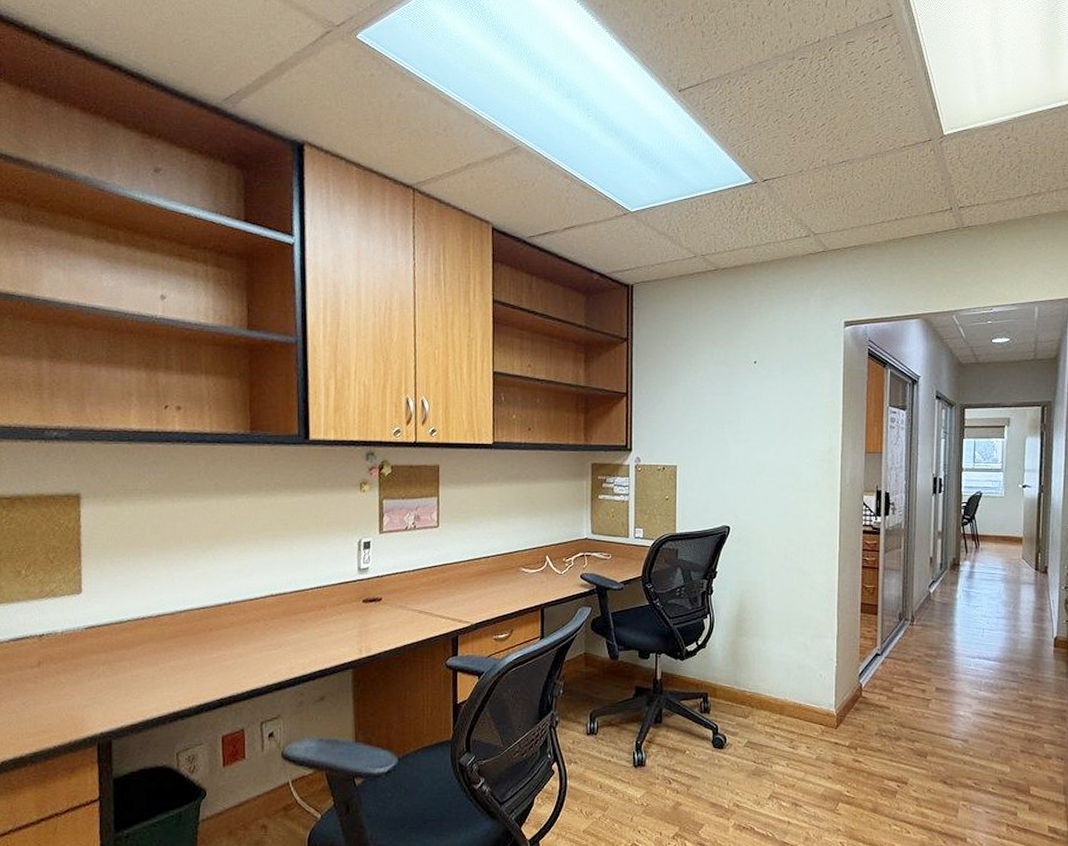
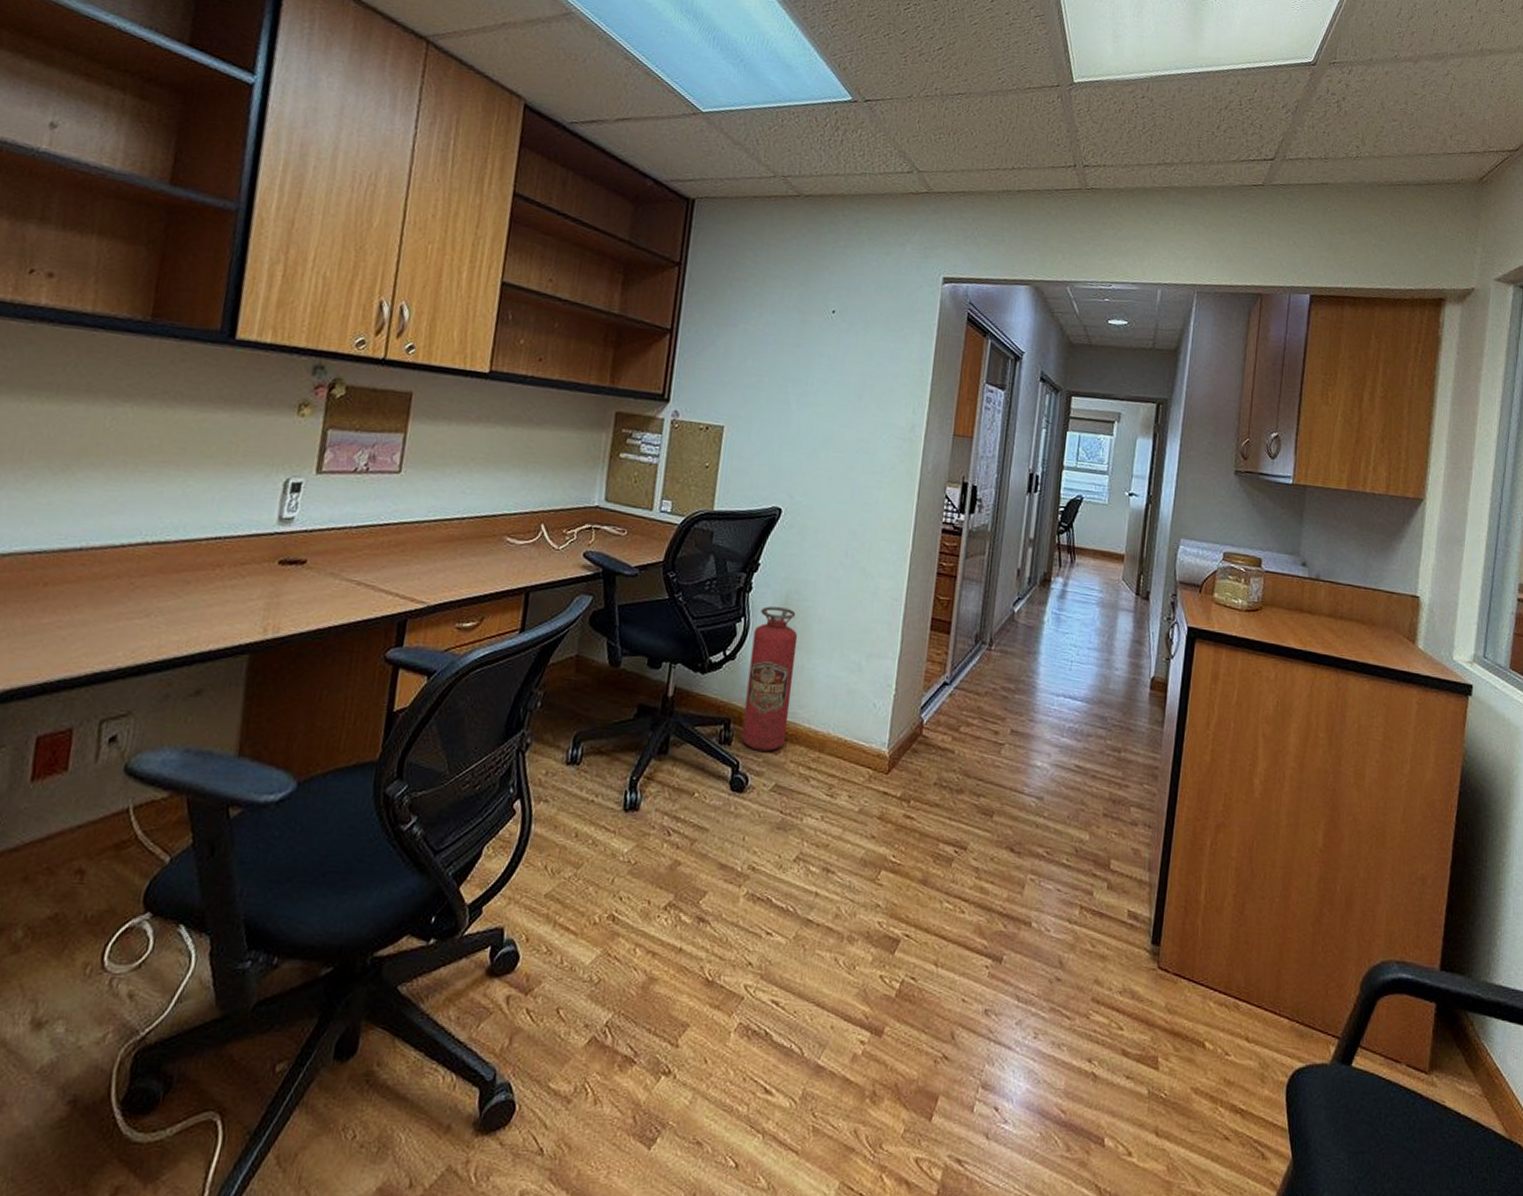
fire extinguisher: none [717,603,754,716] -> present [741,606,798,752]

